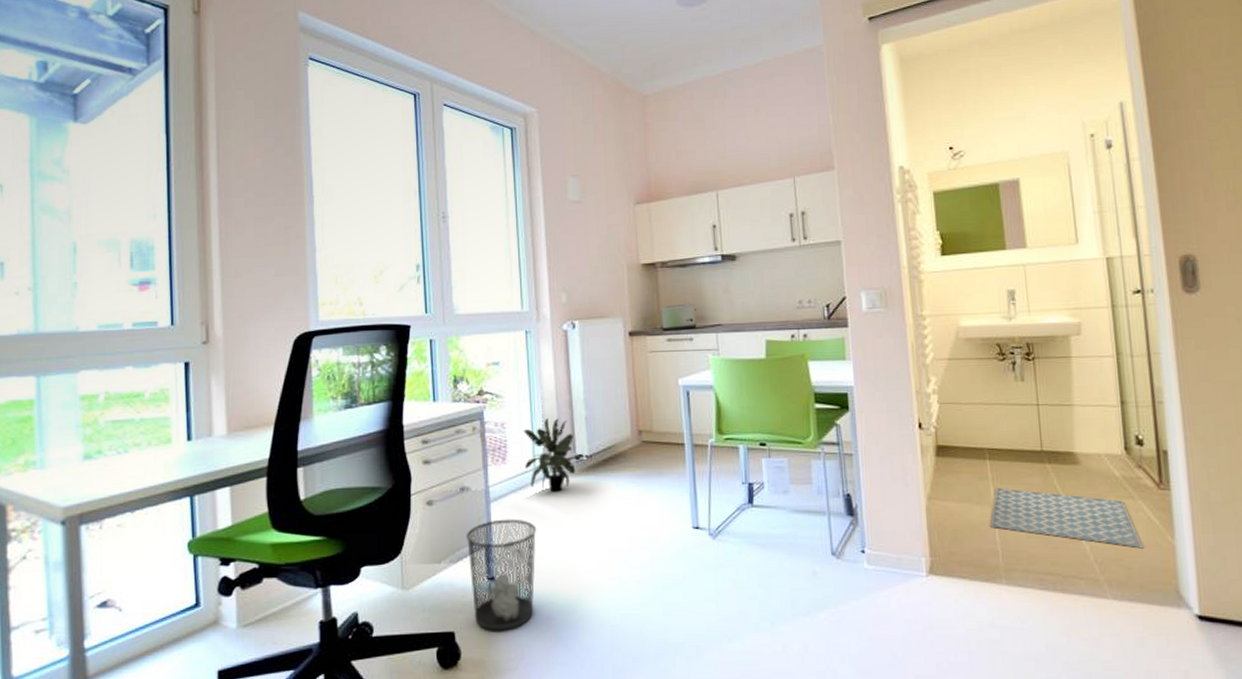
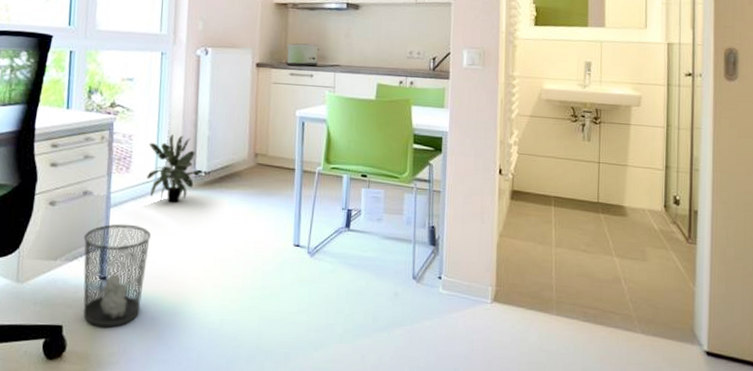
bath mat: present [989,487,1143,549] -> none [548,231,670,292]

